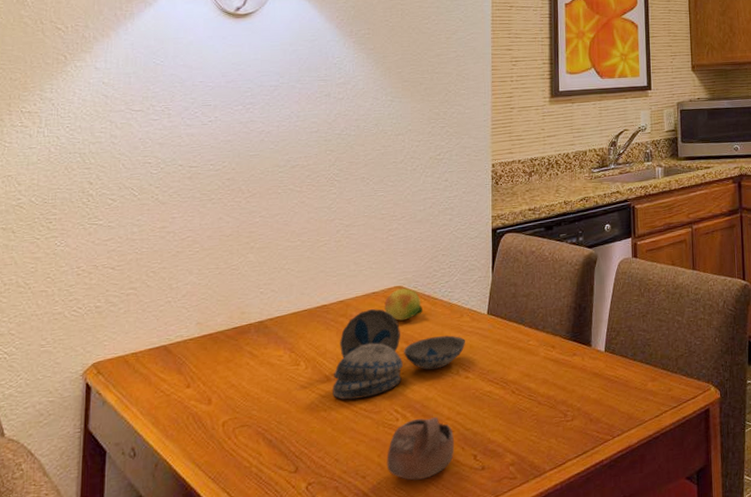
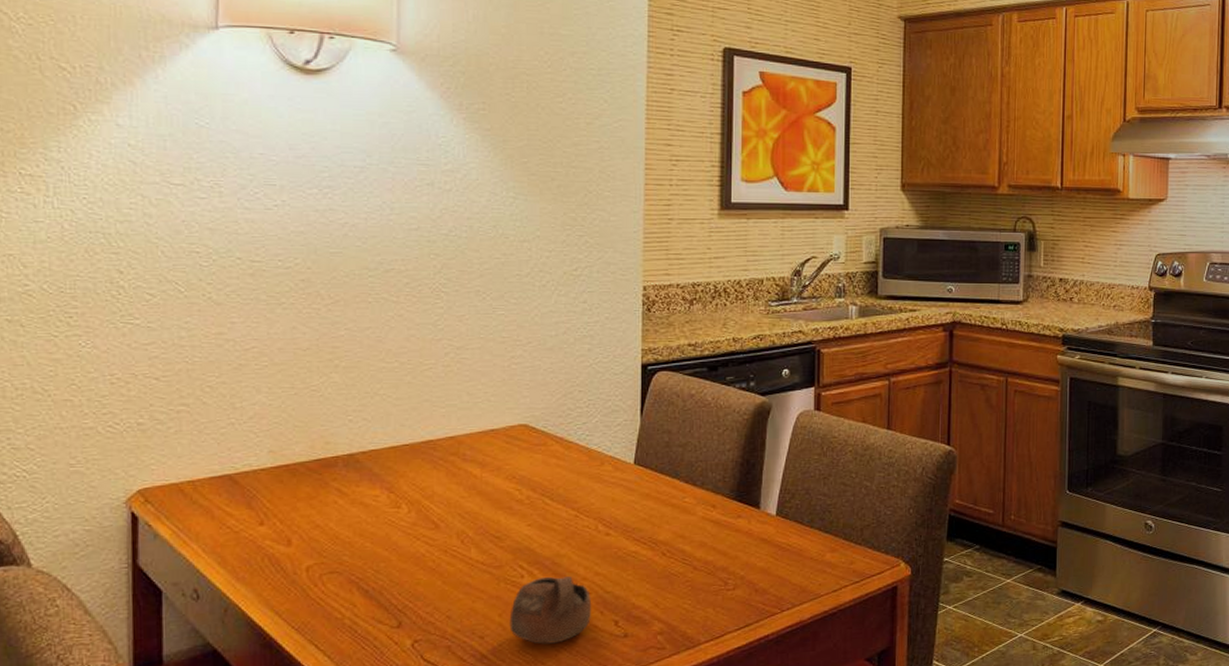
decorative bowl: present [333,308,465,400] -> none [442,448,606,551]
fruit: present [384,288,424,321] -> none [506,428,555,465]

